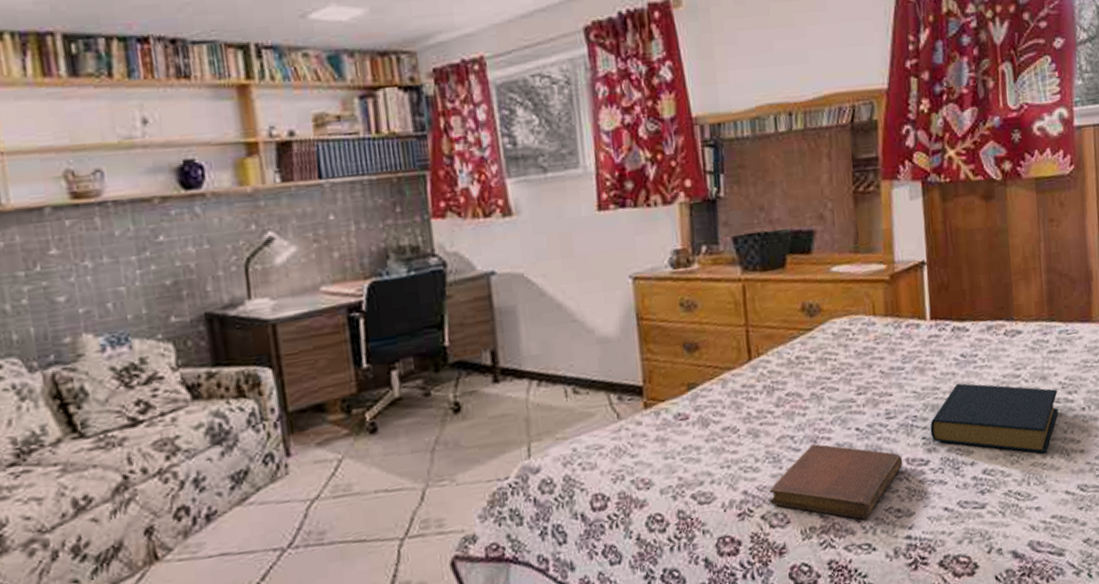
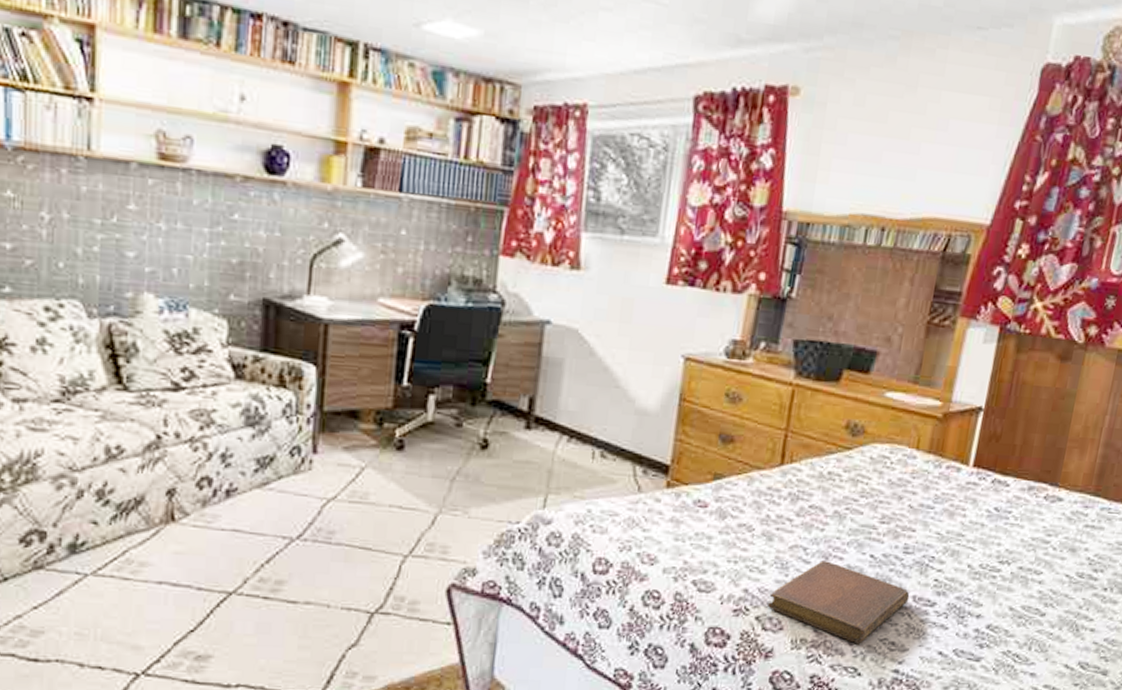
hardback book: present [930,383,1058,454] -> none [944,535,1084,623]

